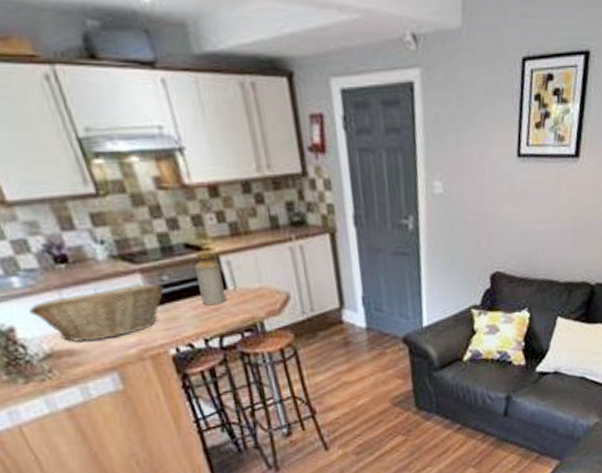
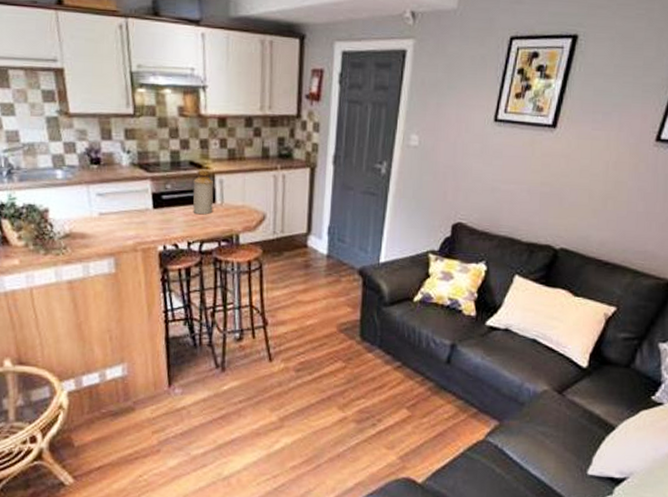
fruit basket: present [29,284,164,342] -> none [63,188,165,229]

